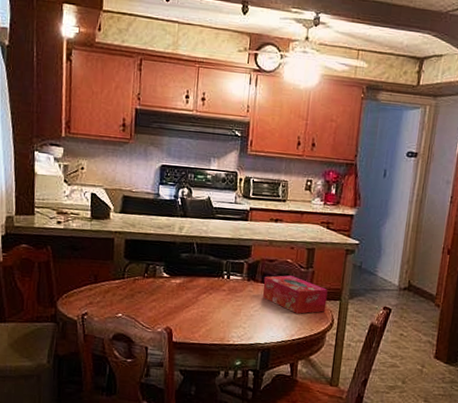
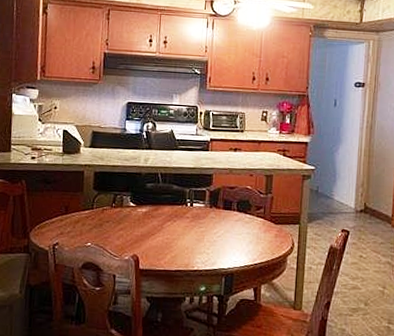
tissue box: present [262,275,328,314] -> none [224,201,287,239]

